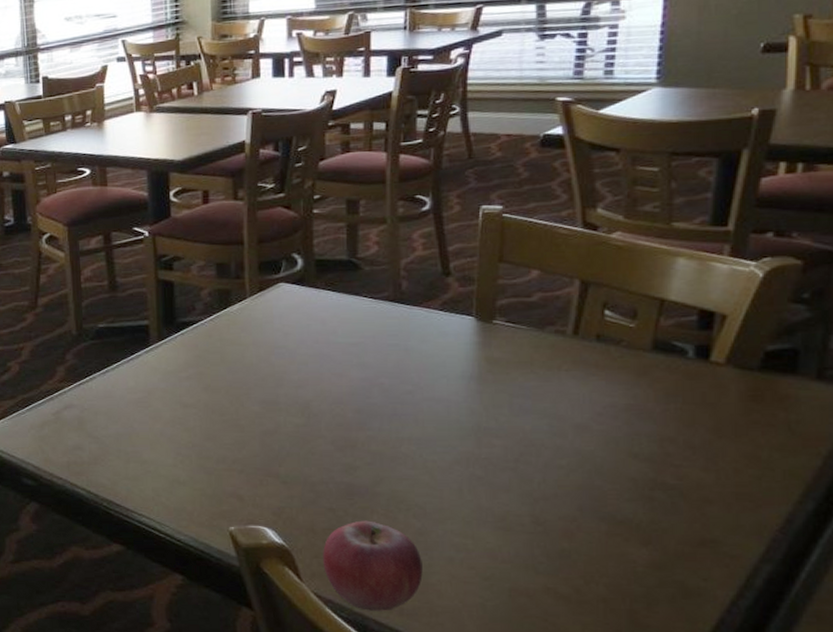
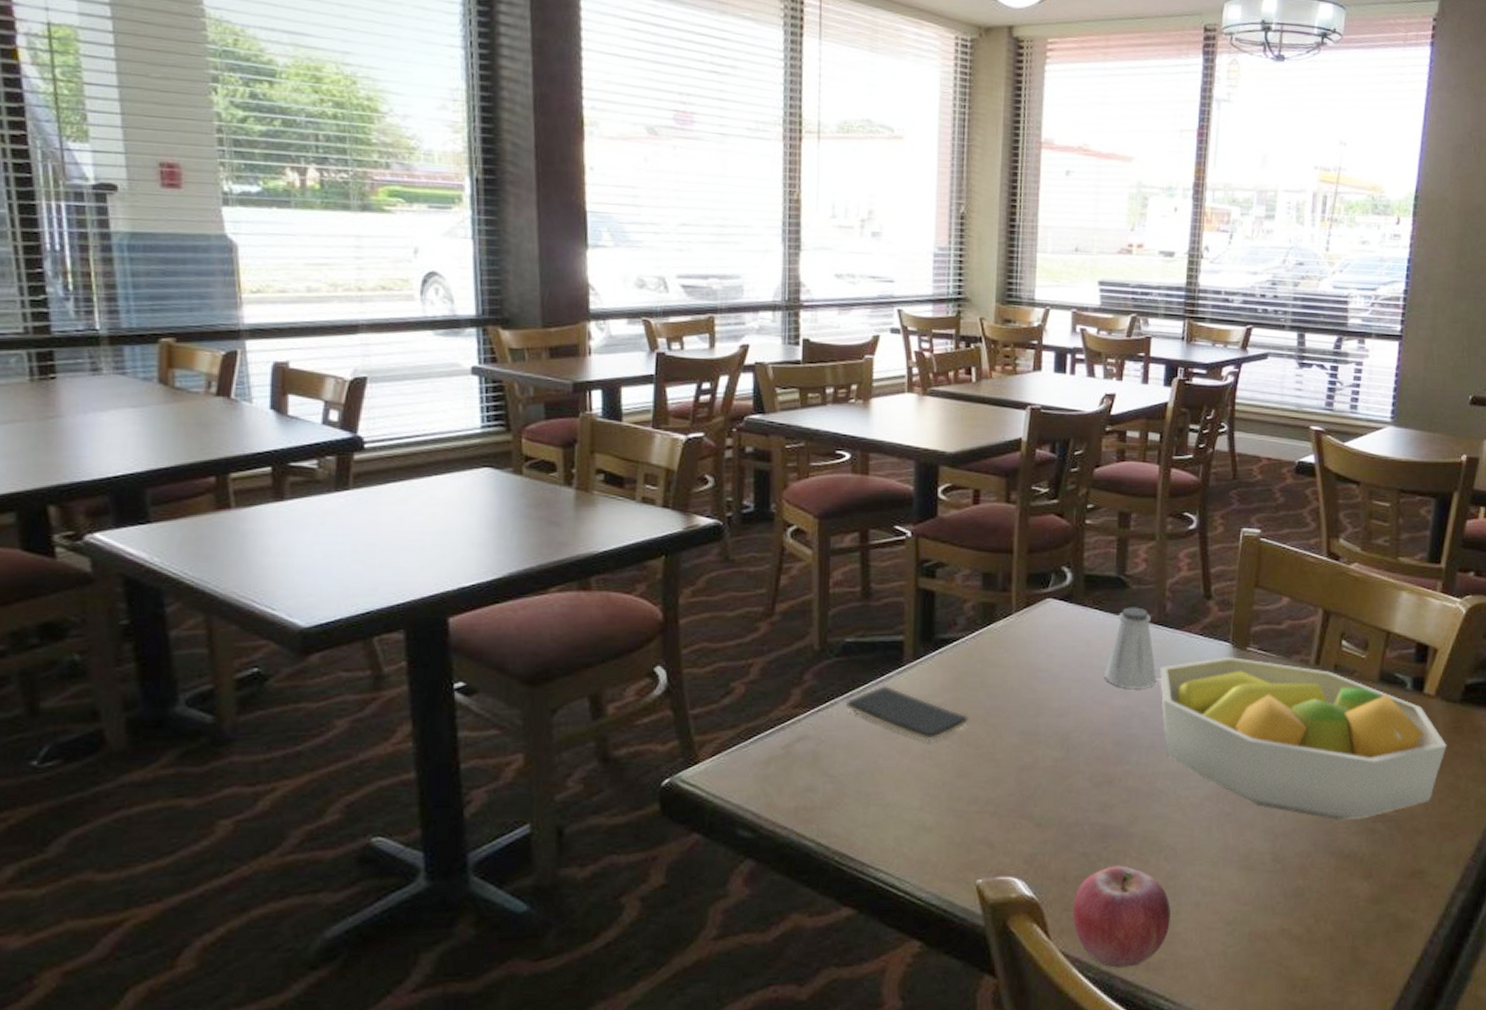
smartphone: none [103,362,212,410] -> present [846,684,969,742]
saltshaker: none [341,287,396,362] -> present [1105,607,1157,688]
fruit bowl: none [399,330,743,488] -> present [1160,657,1447,821]

